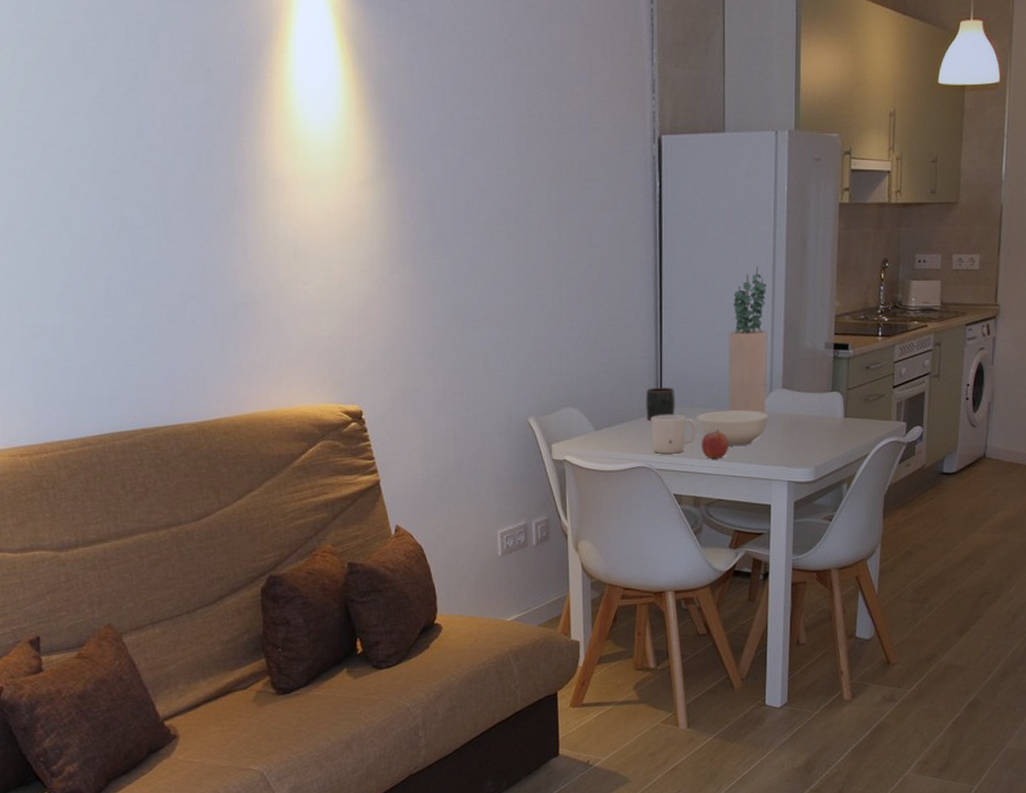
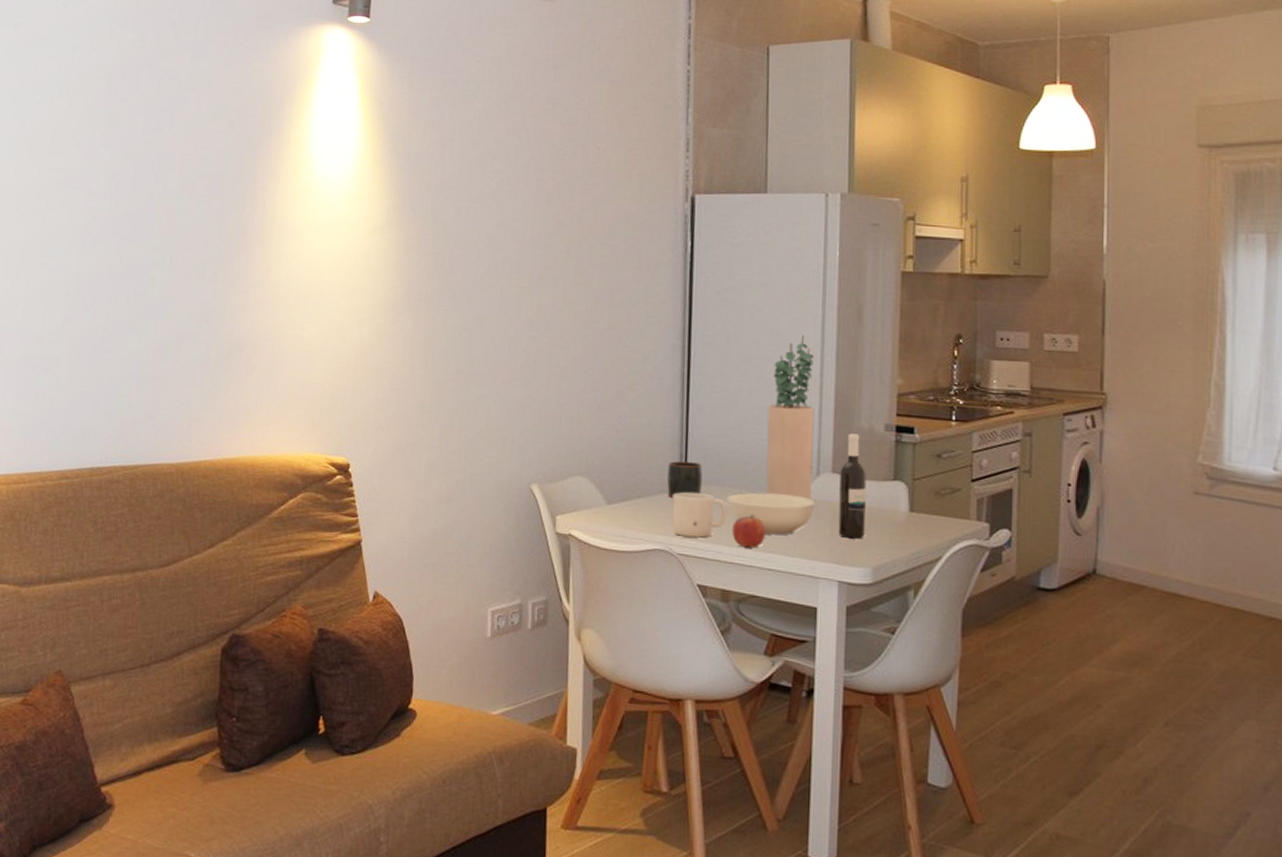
wine bottle: none [787,353,810,444] -> present [838,433,867,539]

